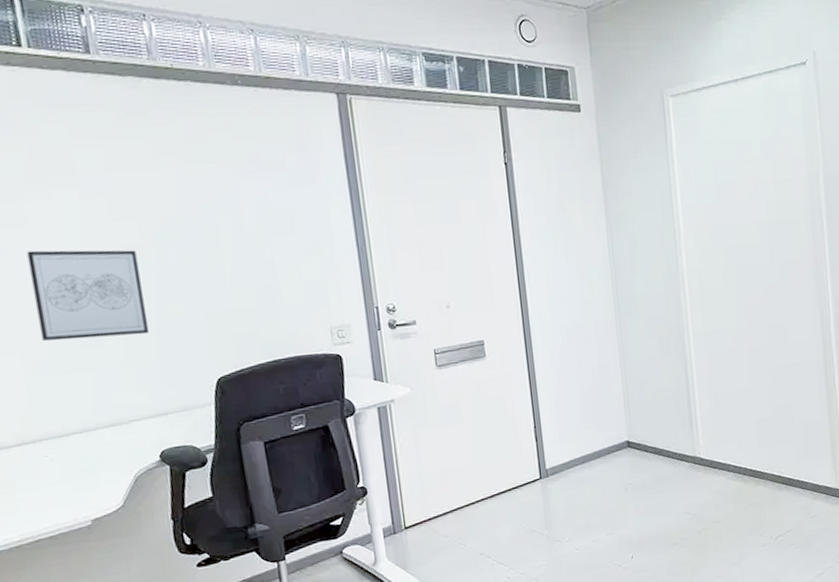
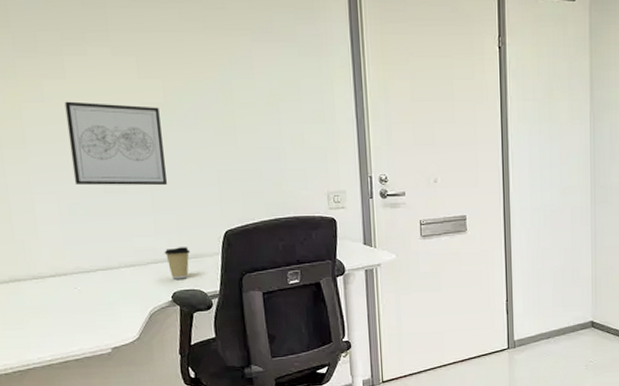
coffee cup: none [148,399,179,436] -> present [164,247,191,279]

